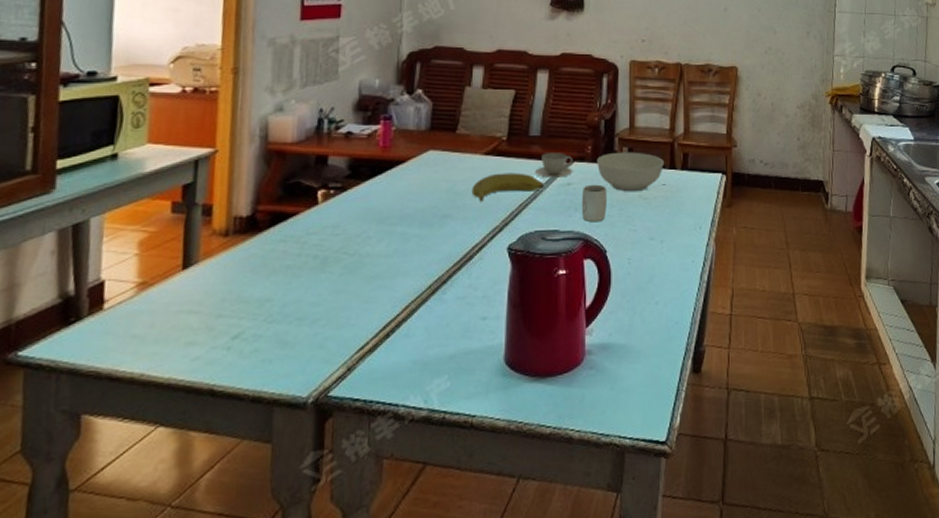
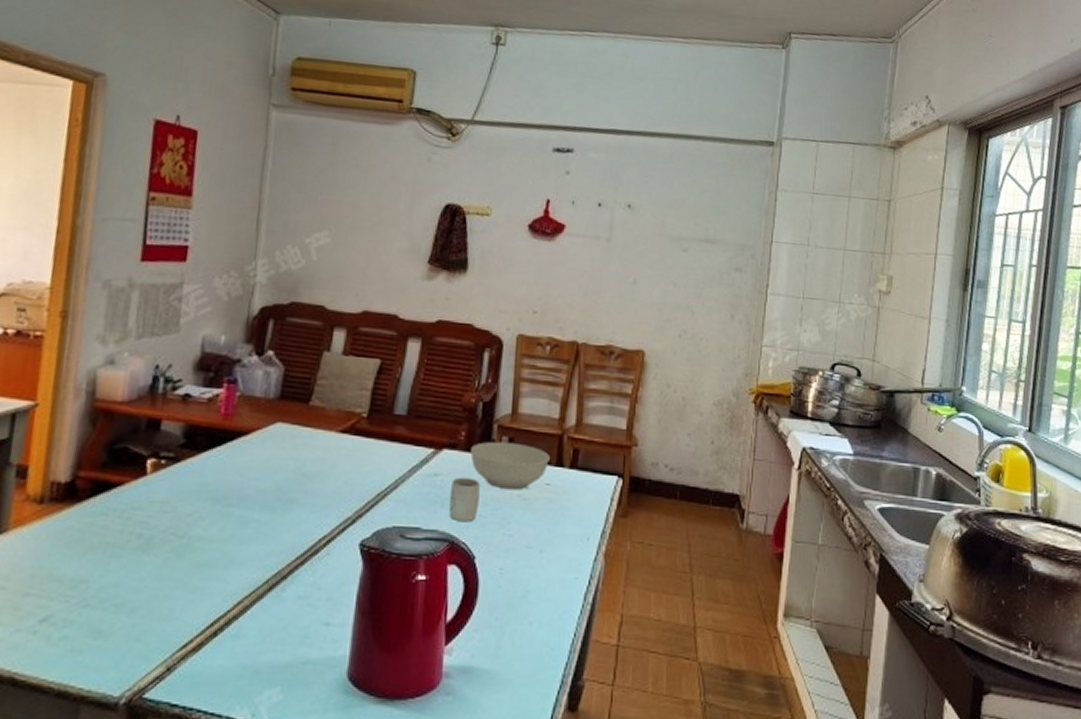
fruit: present [471,172,544,202] -> none [322,455,407,487]
teacup: present [535,153,573,178] -> none [398,436,443,466]

